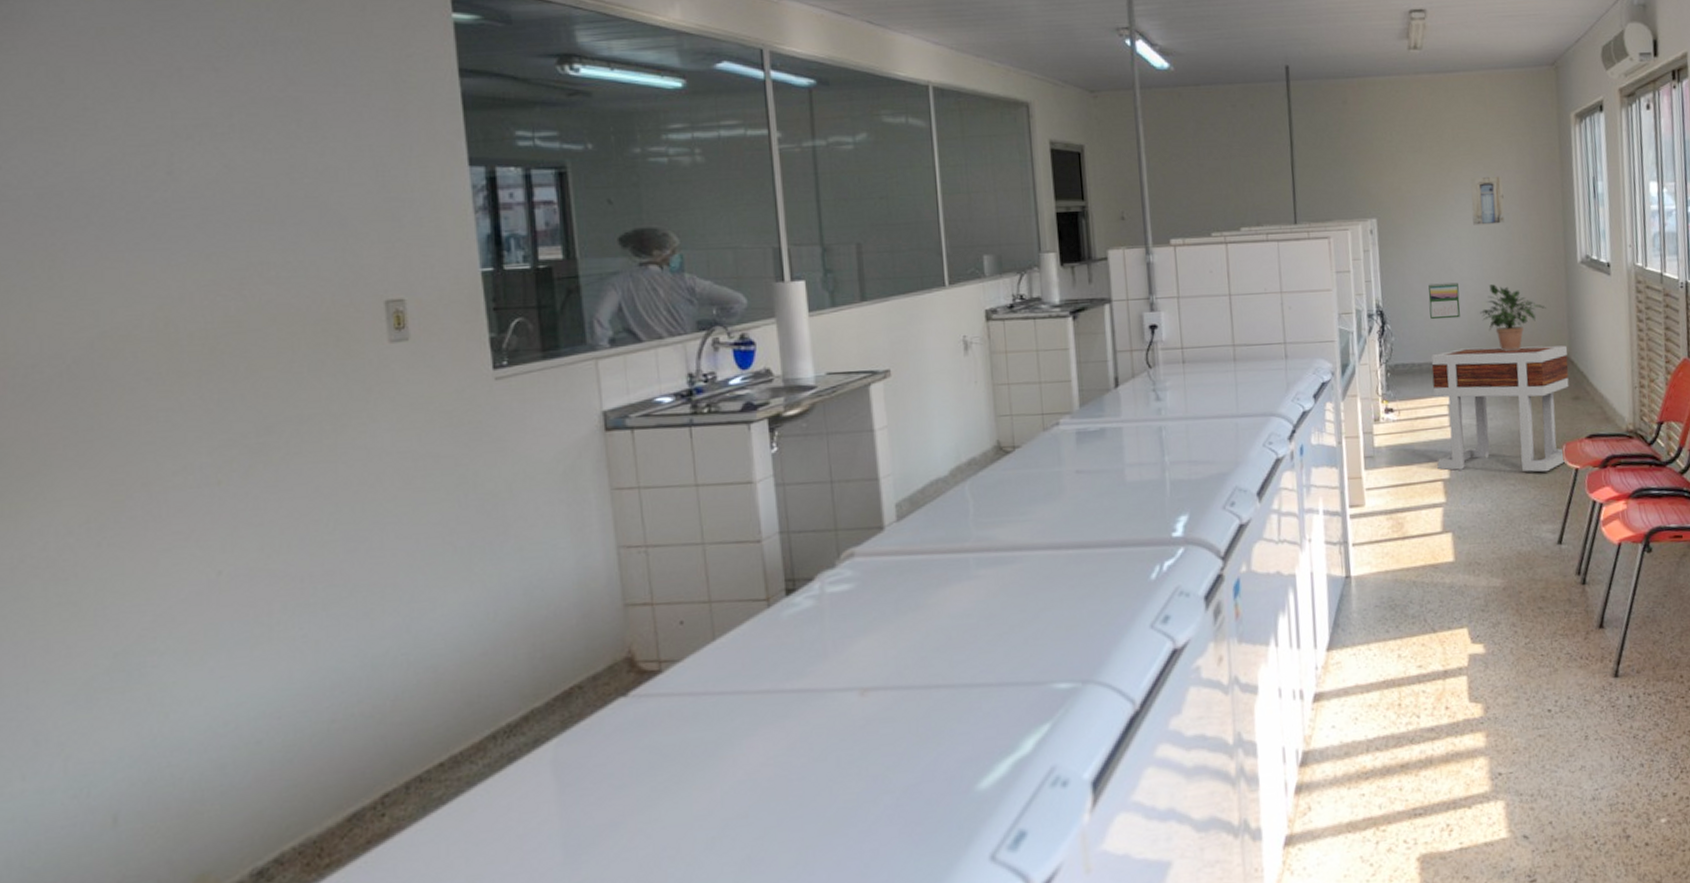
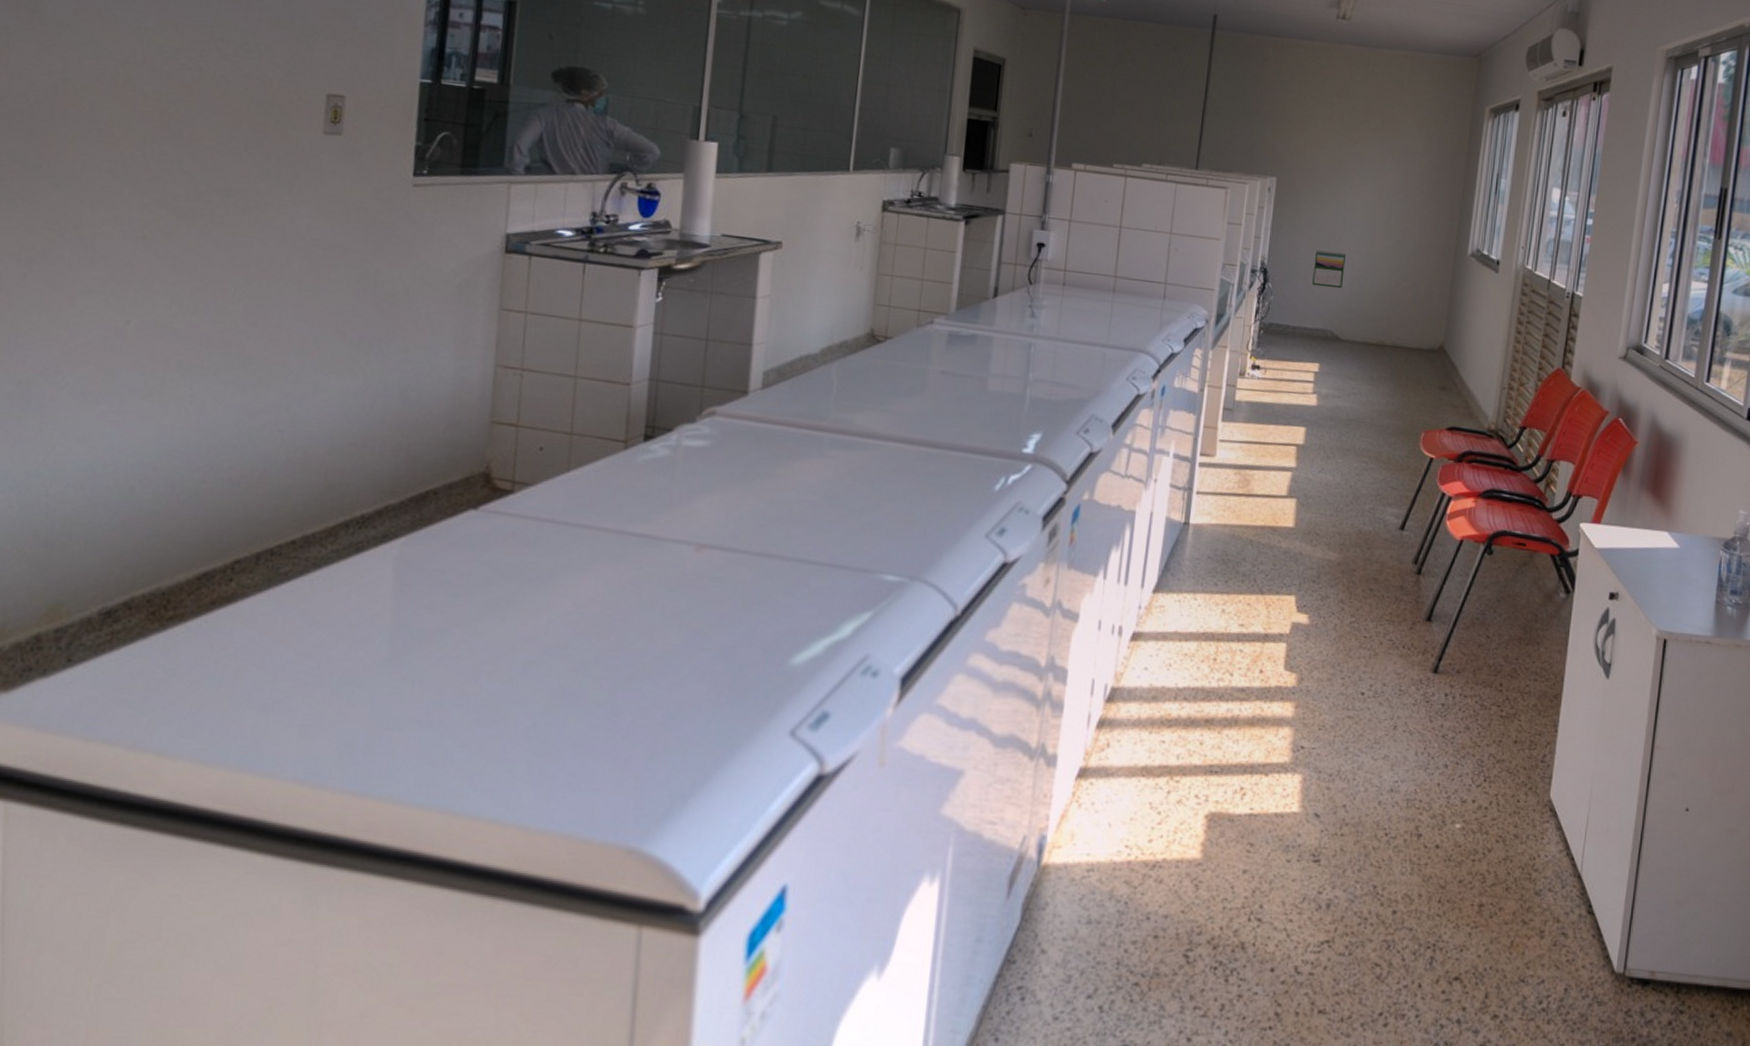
side table: present [1431,345,1569,472] -> none [1293,319,1443,456]
wall art: present [1470,176,1505,225] -> none [1371,154,1408,204]
potted plant: present [1480,284,1546,351] -> none [1362,261,1429,331]

